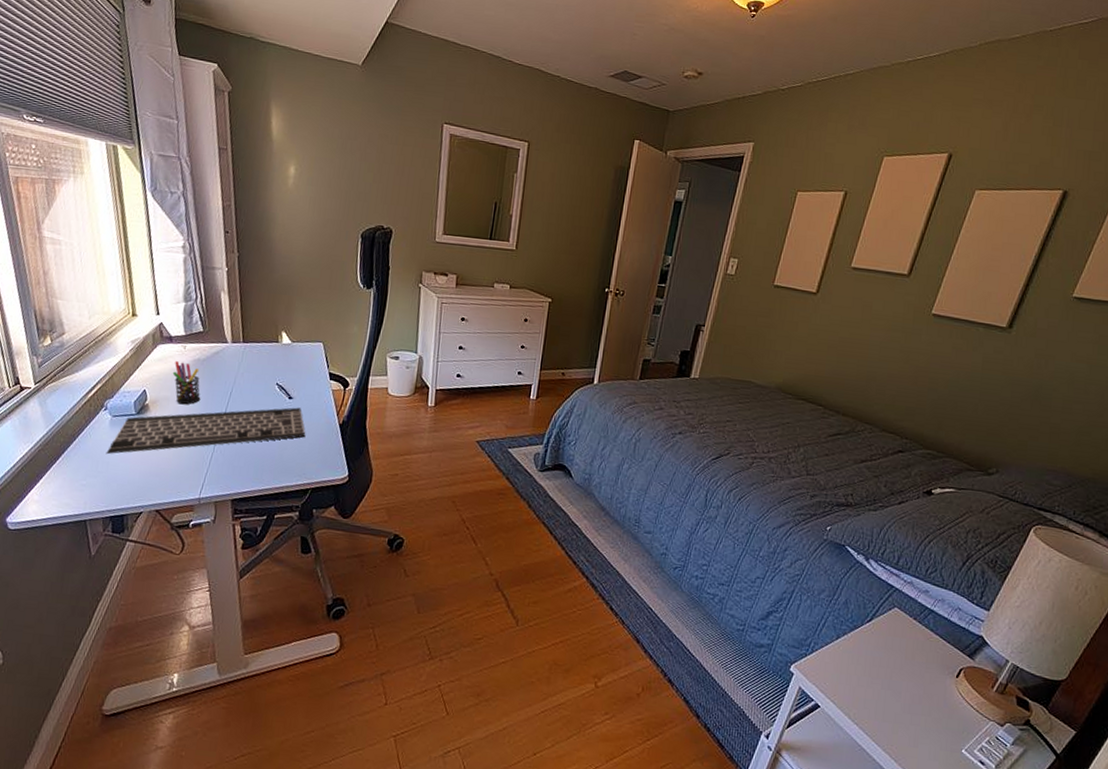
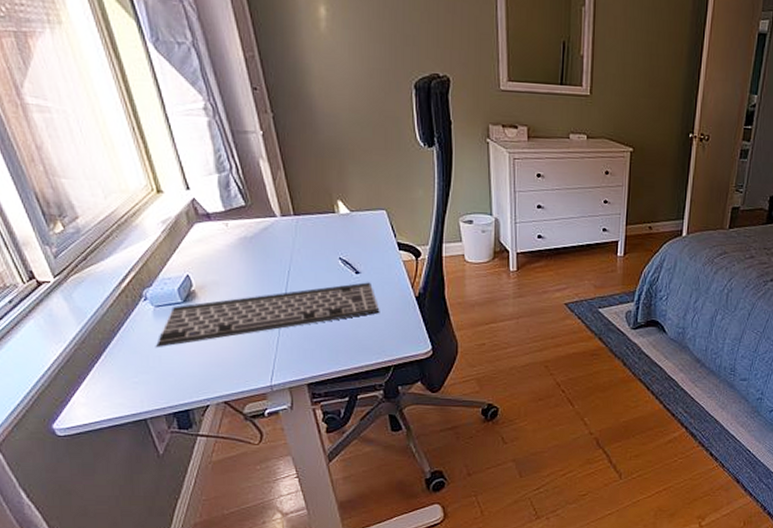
pen holder: present [172,361,201,405] -> none [217,241,255,288]

